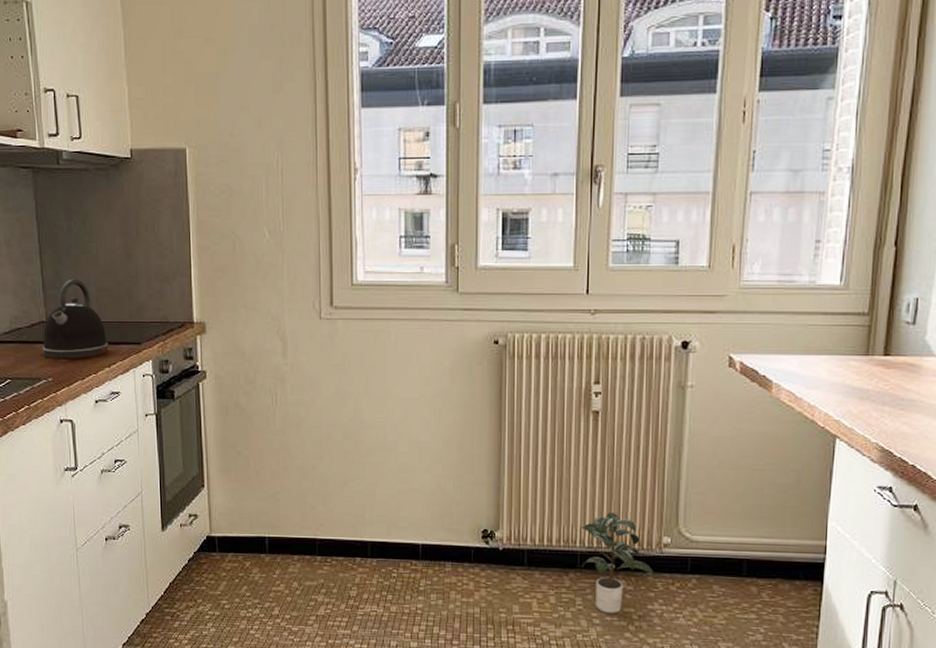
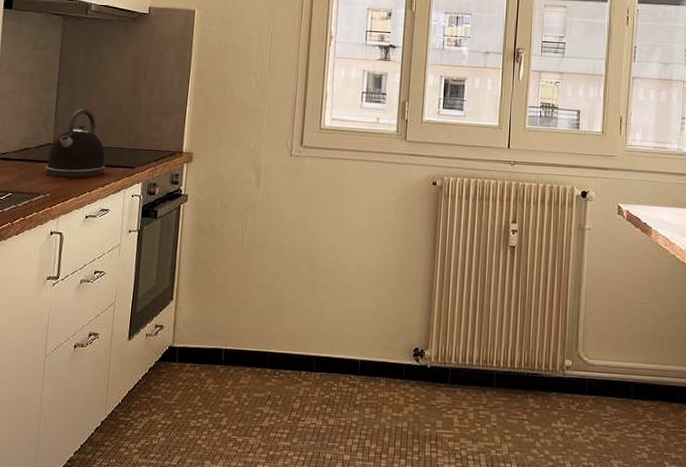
potted plant: present [581,513,654,614] -> none [496,336,557,431]

